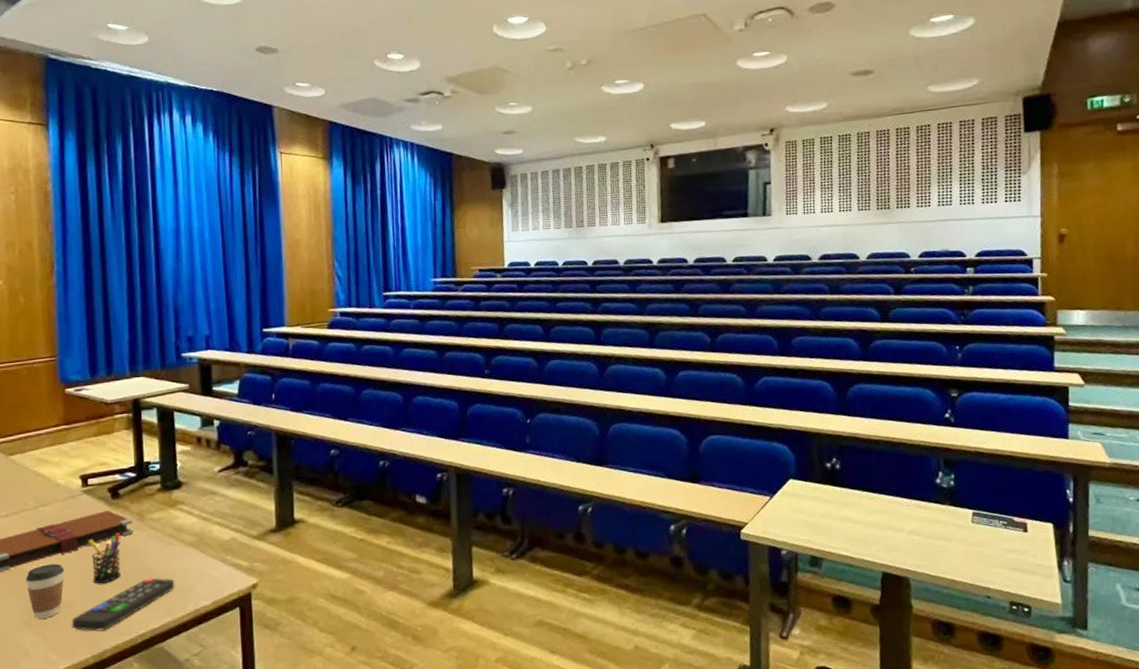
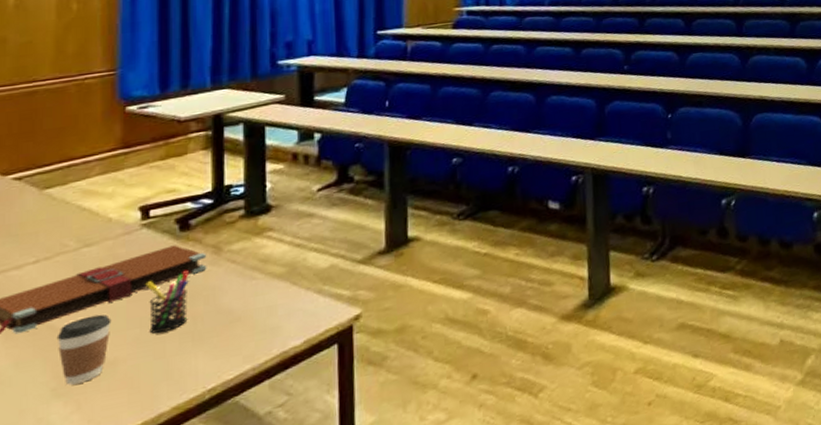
remote control: present [71,578,175,631] -> none [117,318,257,394]

